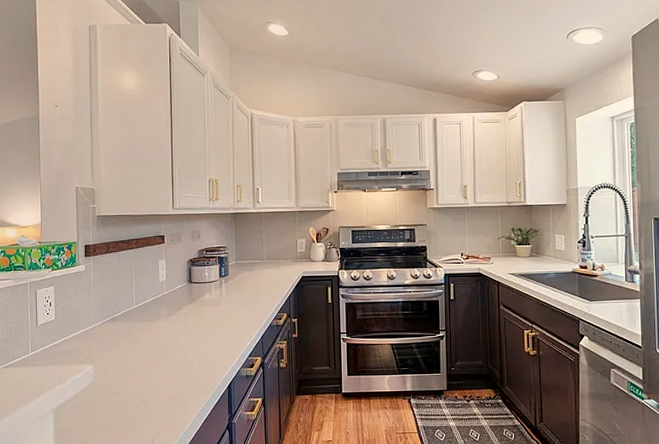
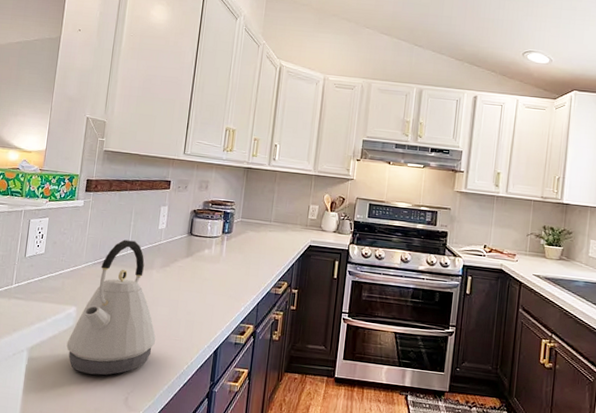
kettle: none [89,296,172,425] -> present [66,239,156,375]

